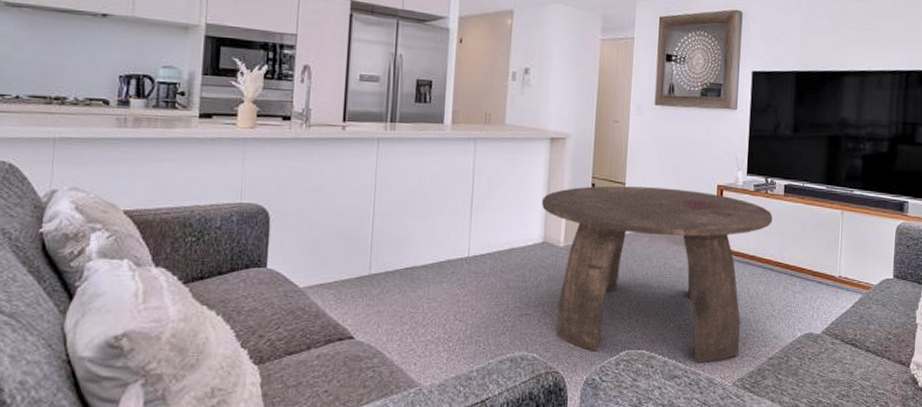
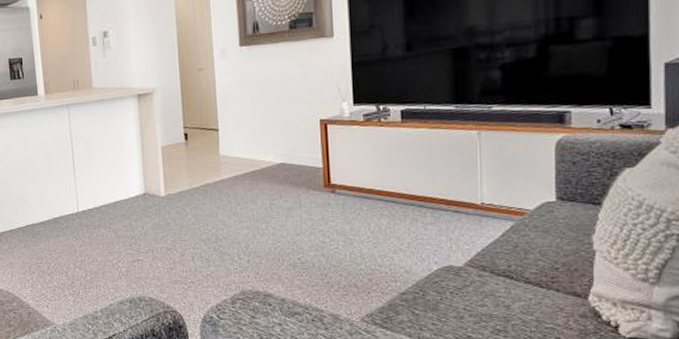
coffee table: present [541,185,773,363] -> none [137,128,390,300]

